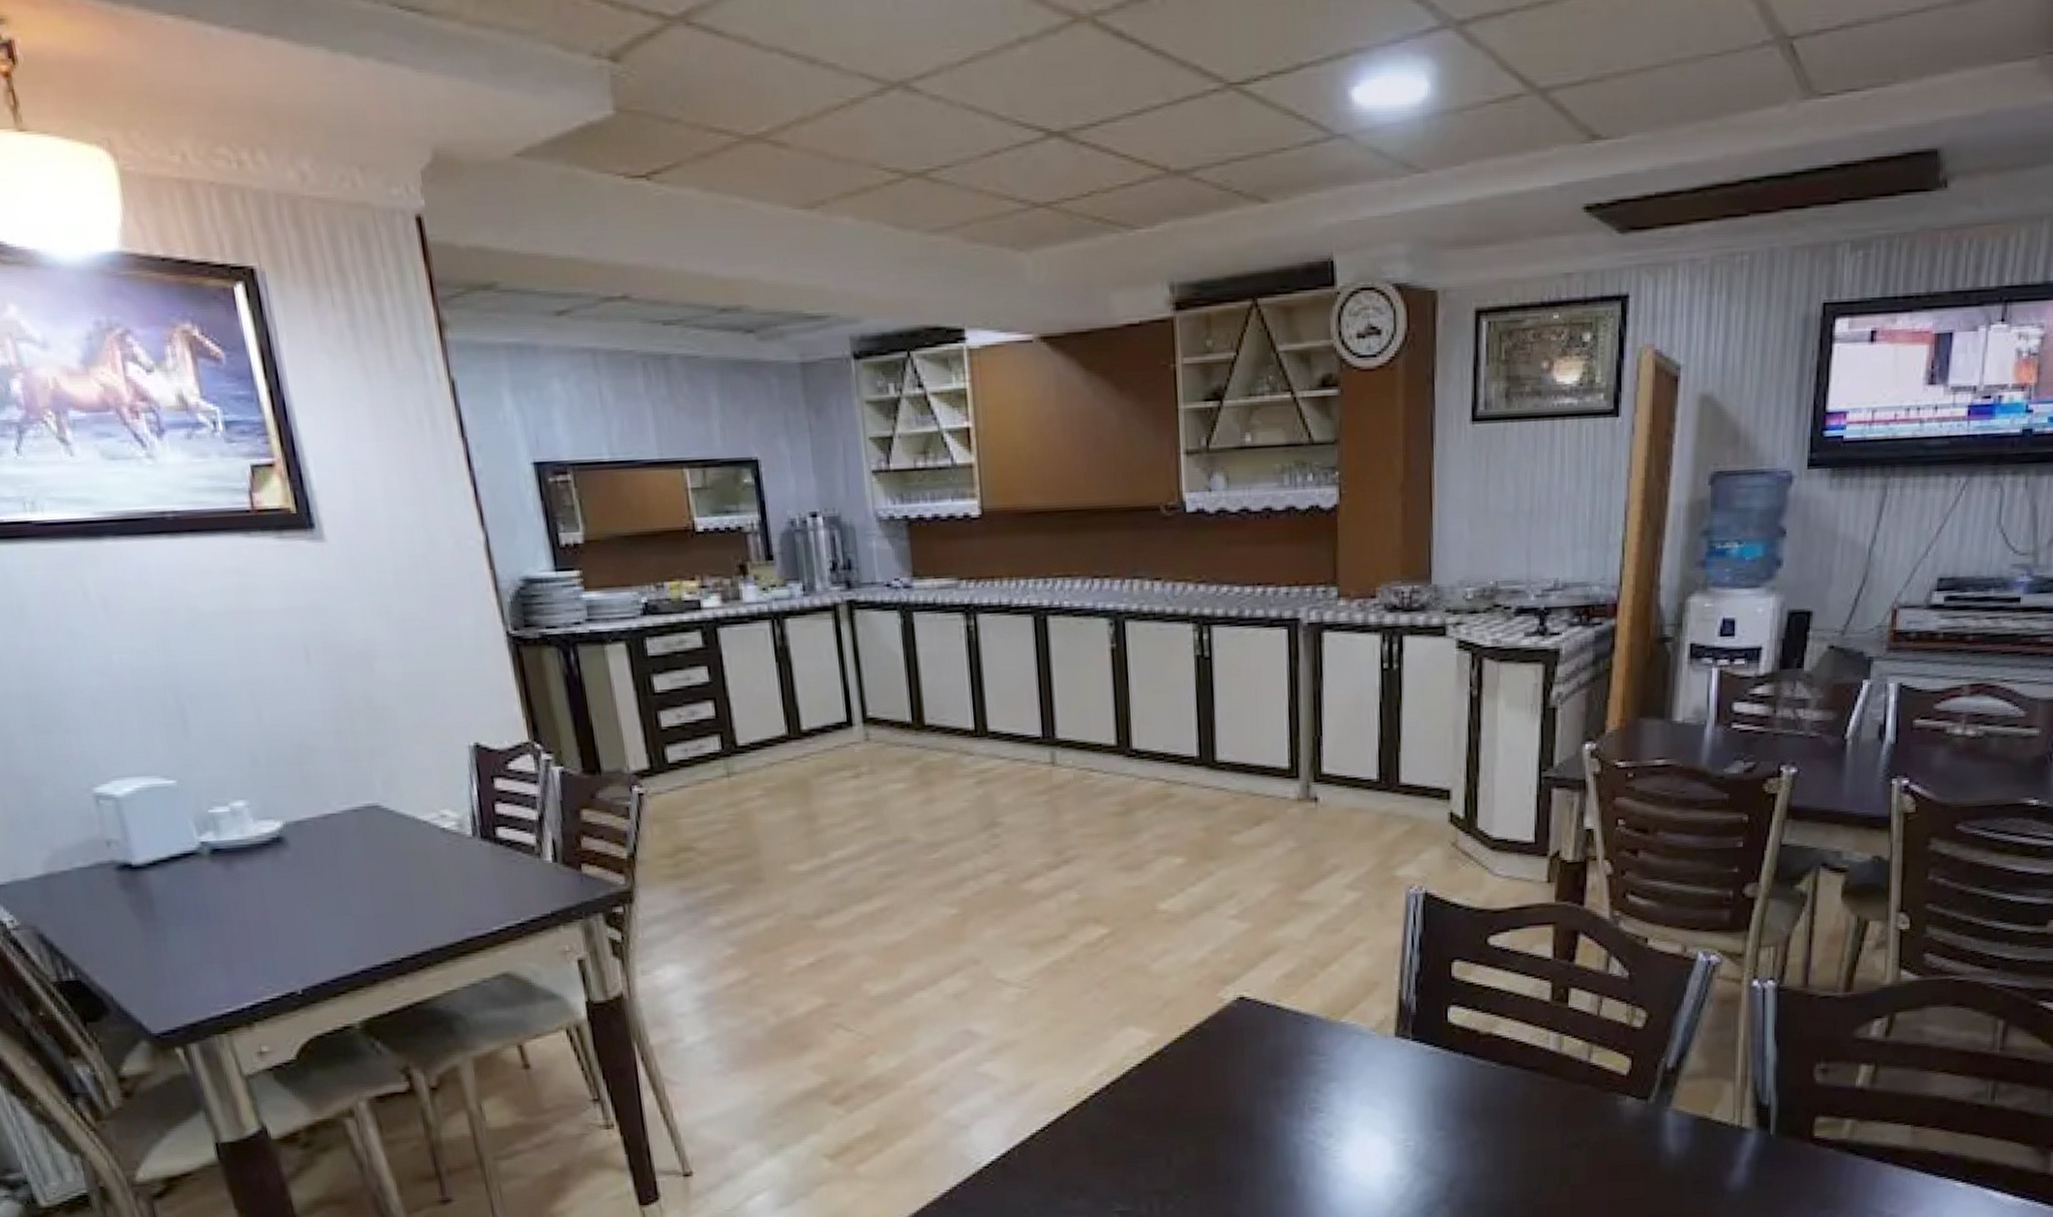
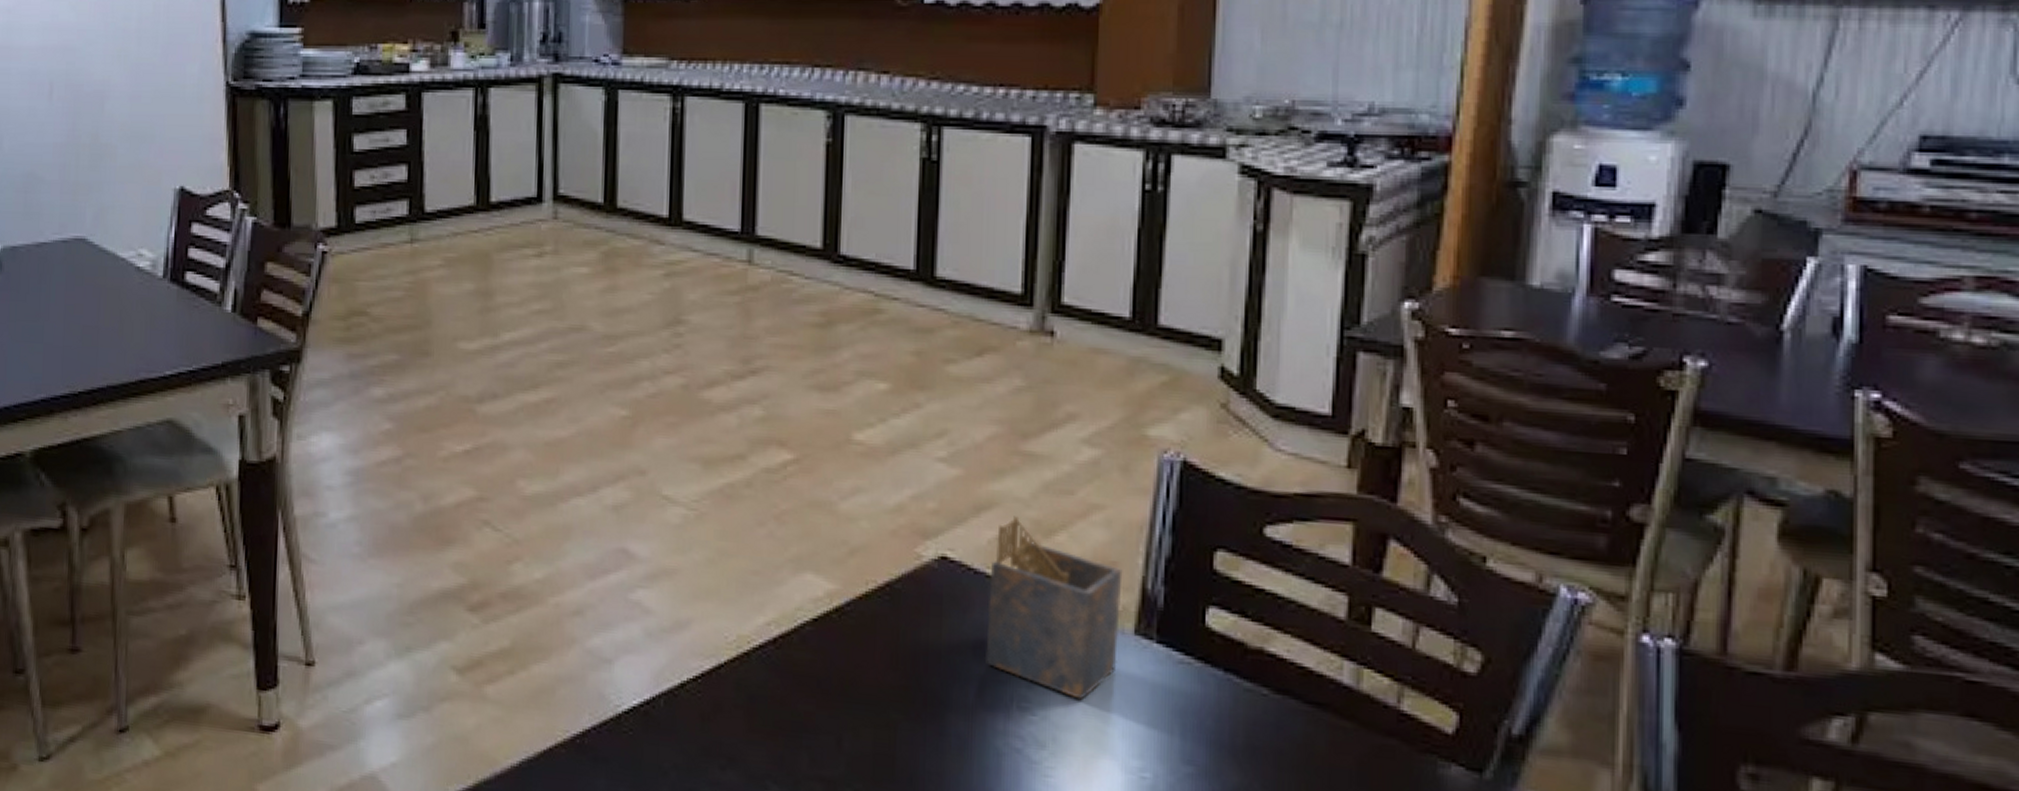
napkin holder: none [1279,956,1384,1094] -> present [984,516,1123,700]

